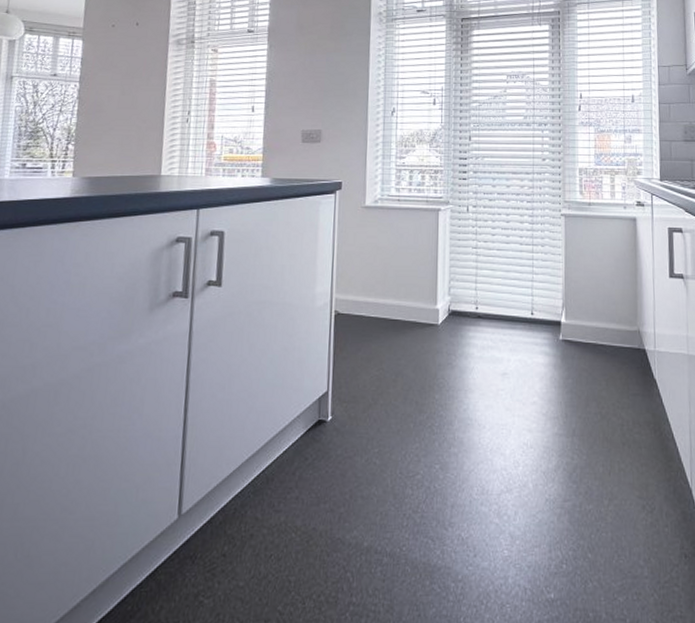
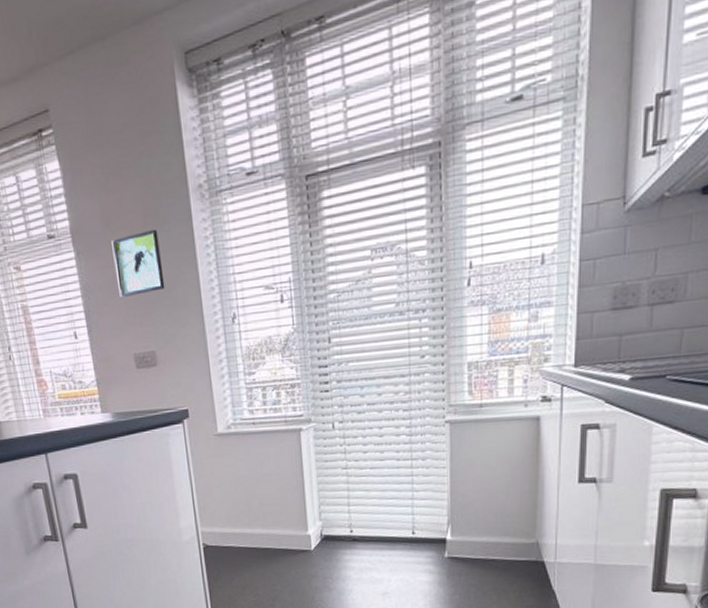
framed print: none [299,37,341,84] -> present [111,229,165,297]

